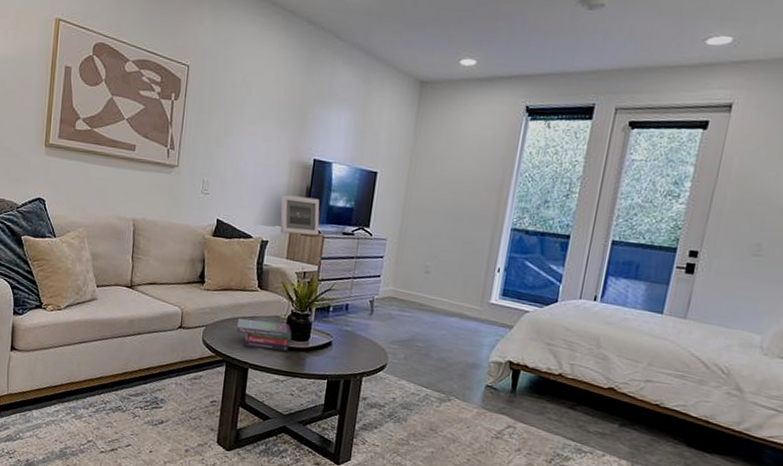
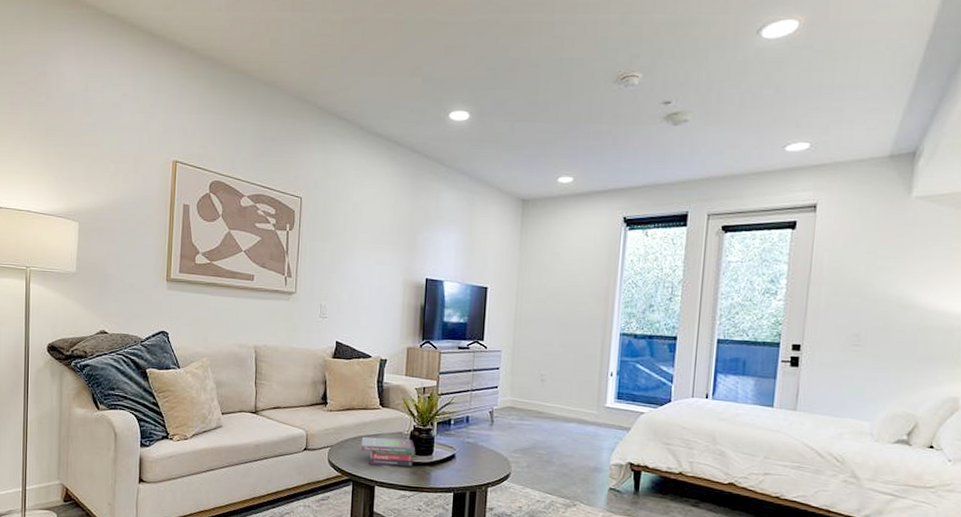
picture frame: present [280,194,320,236] -> none [396,314,436,352]

